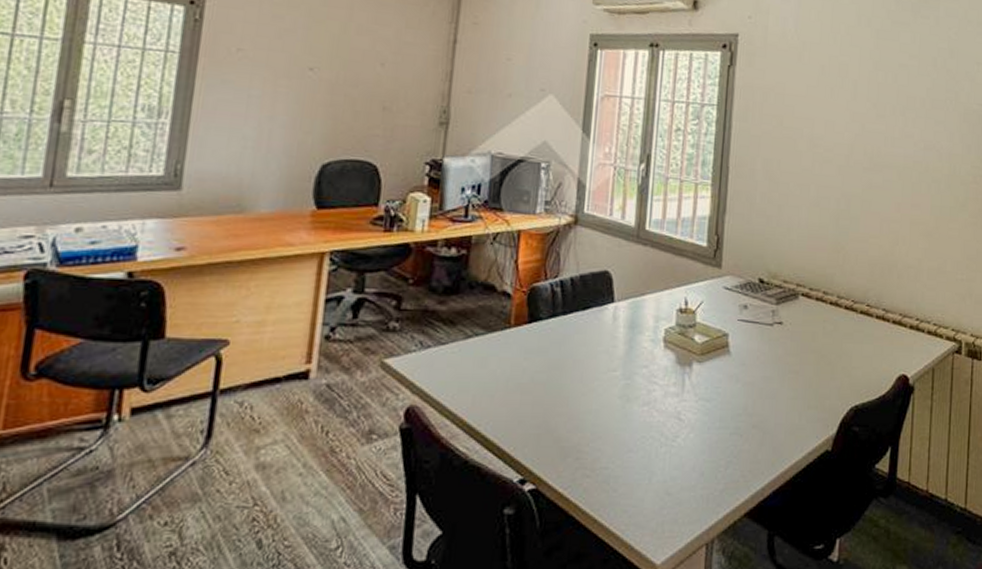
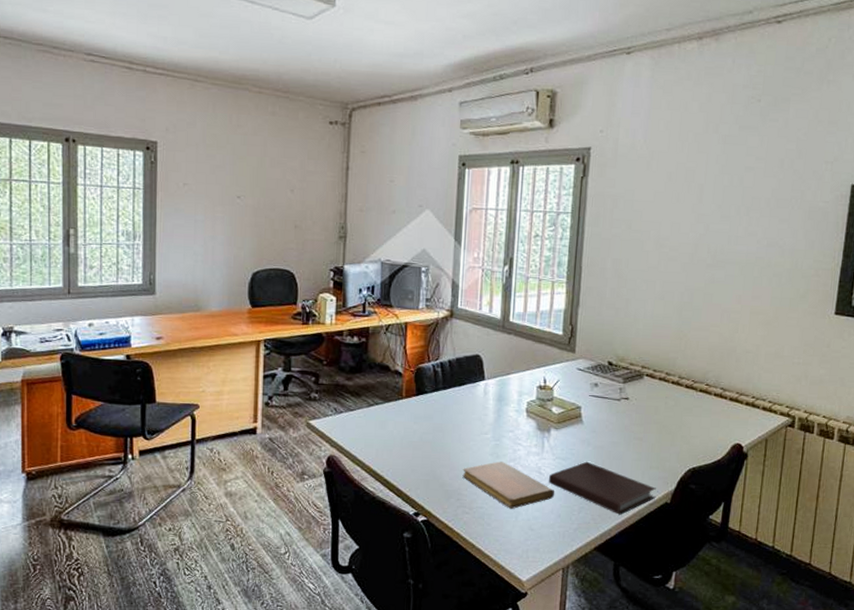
notebook: none [583,406,698,468] -> present [462,461,555,509]
notebook: none [689,402,815,469] -> present [548,461,656,515]

